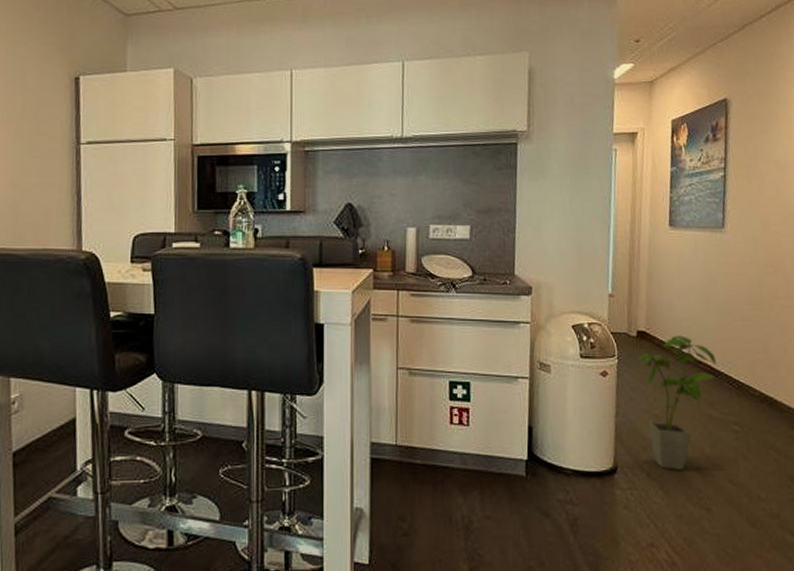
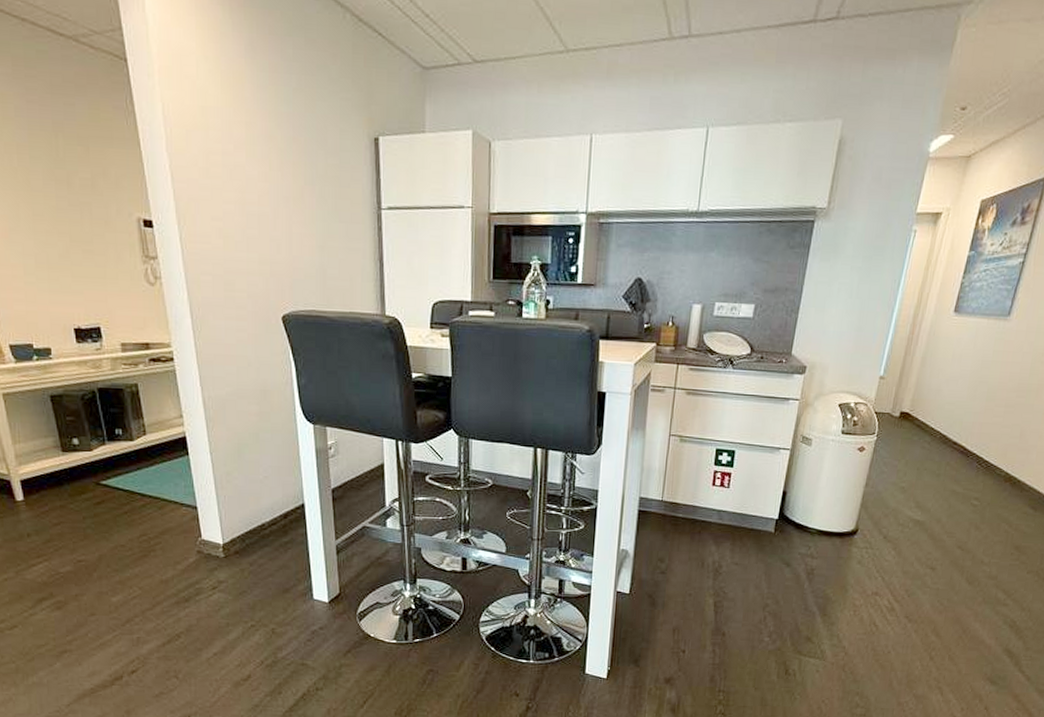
house plant: present [636,335,718,470] -> none [892,418,971,535]

